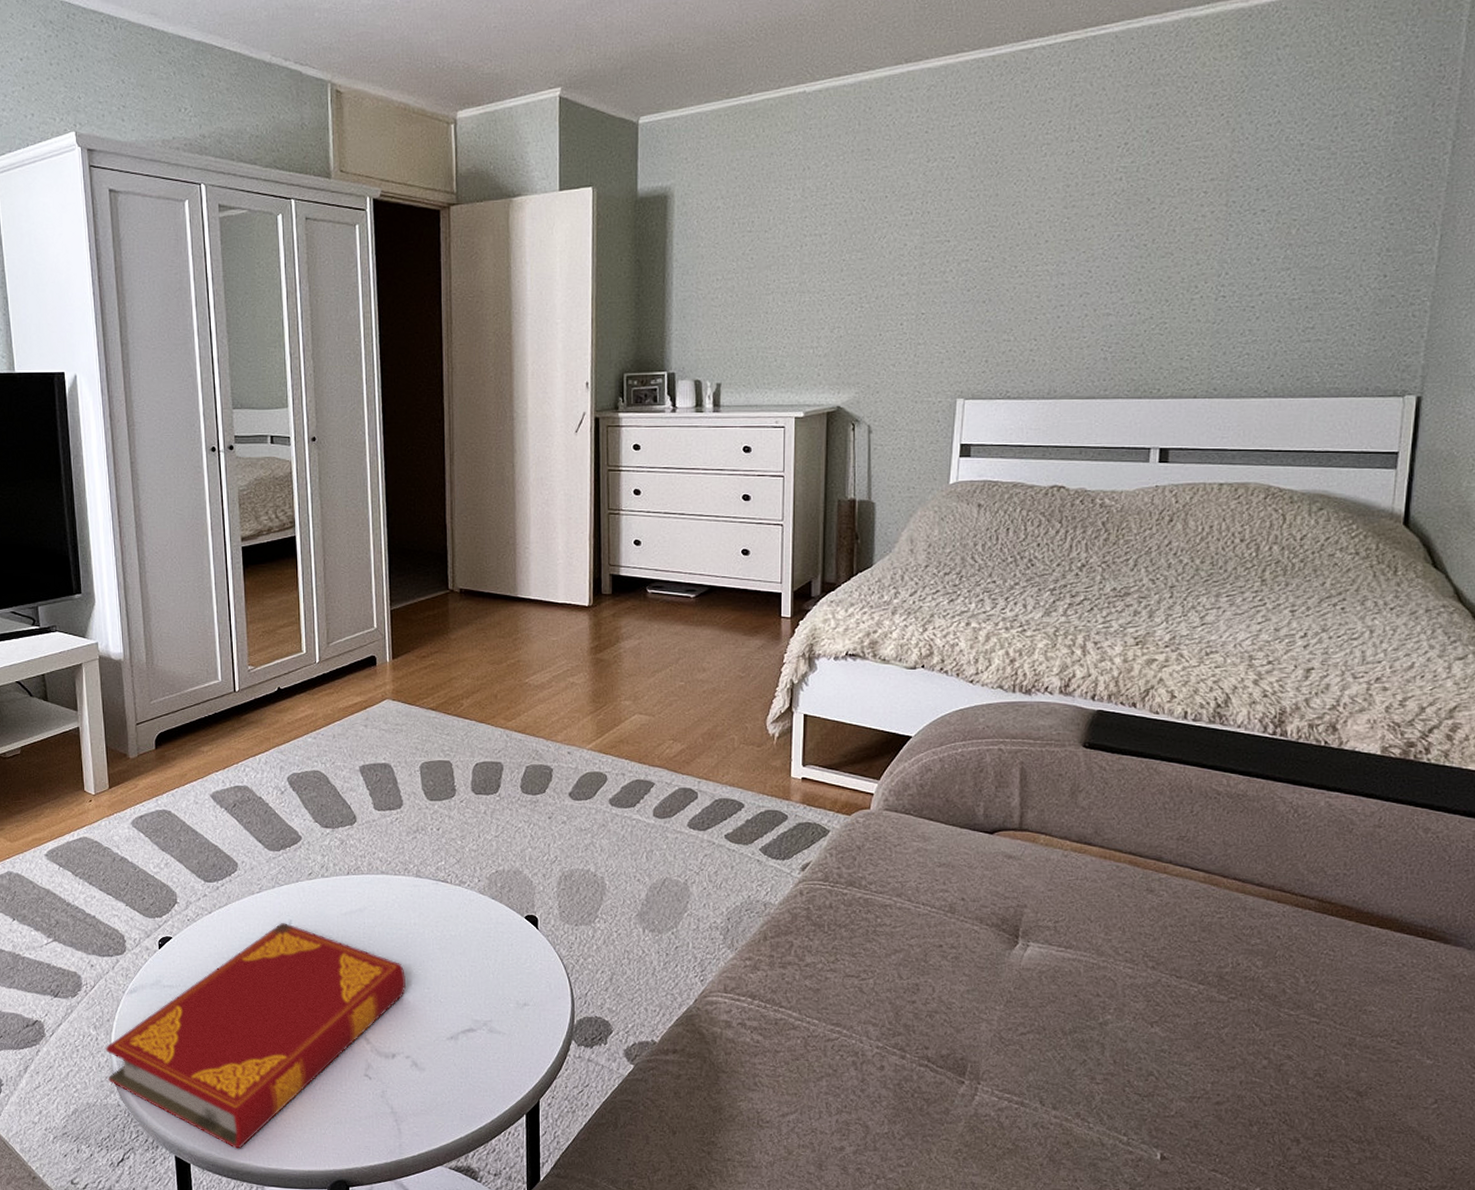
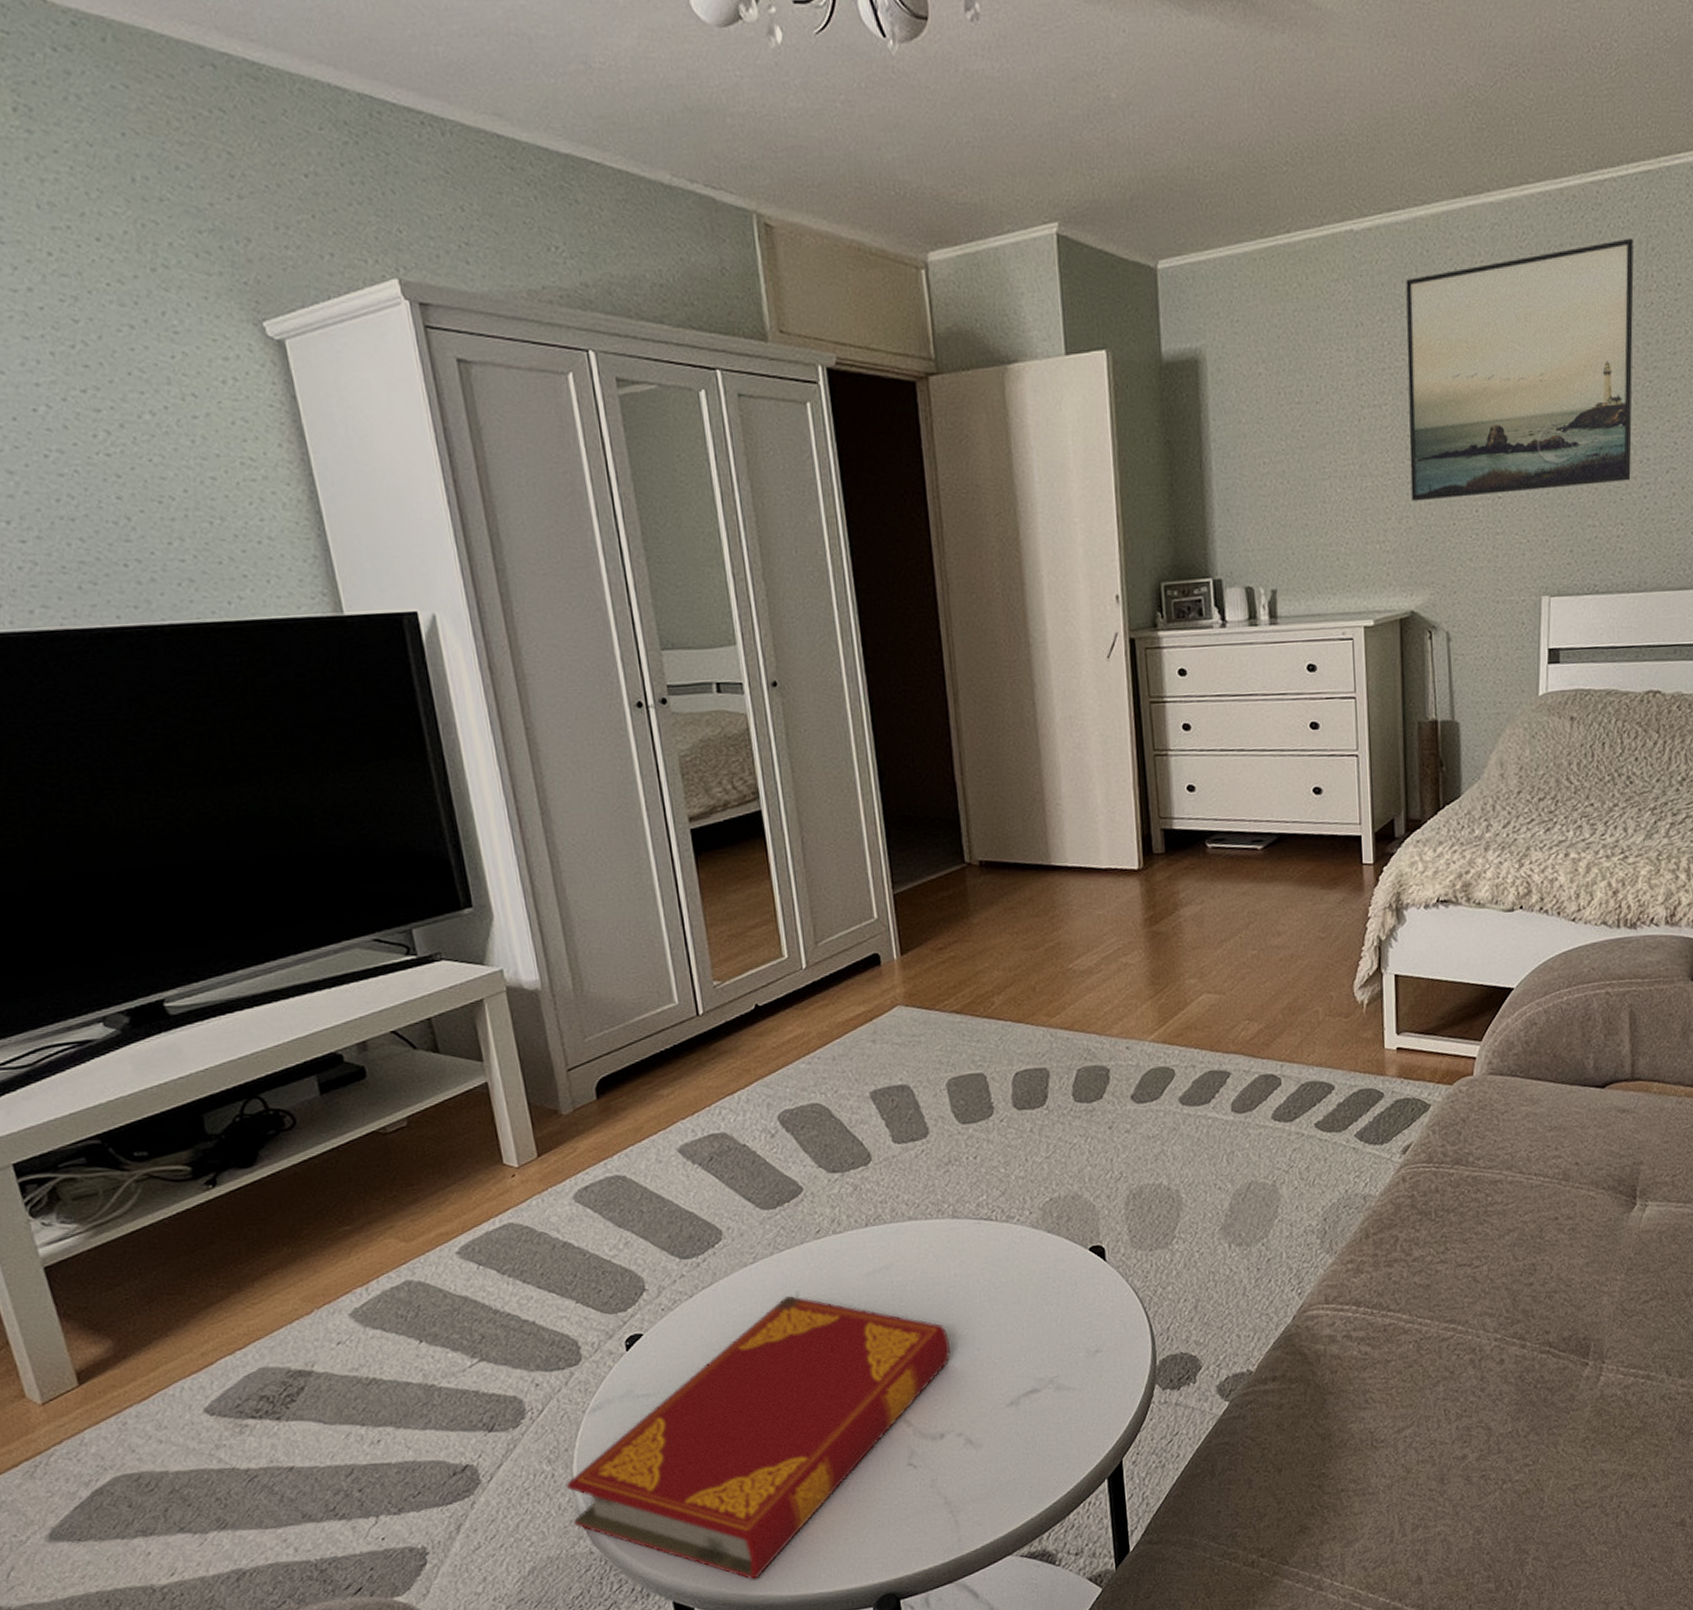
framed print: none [843,96,1060,315] -> present [1406,237,1635,502]

